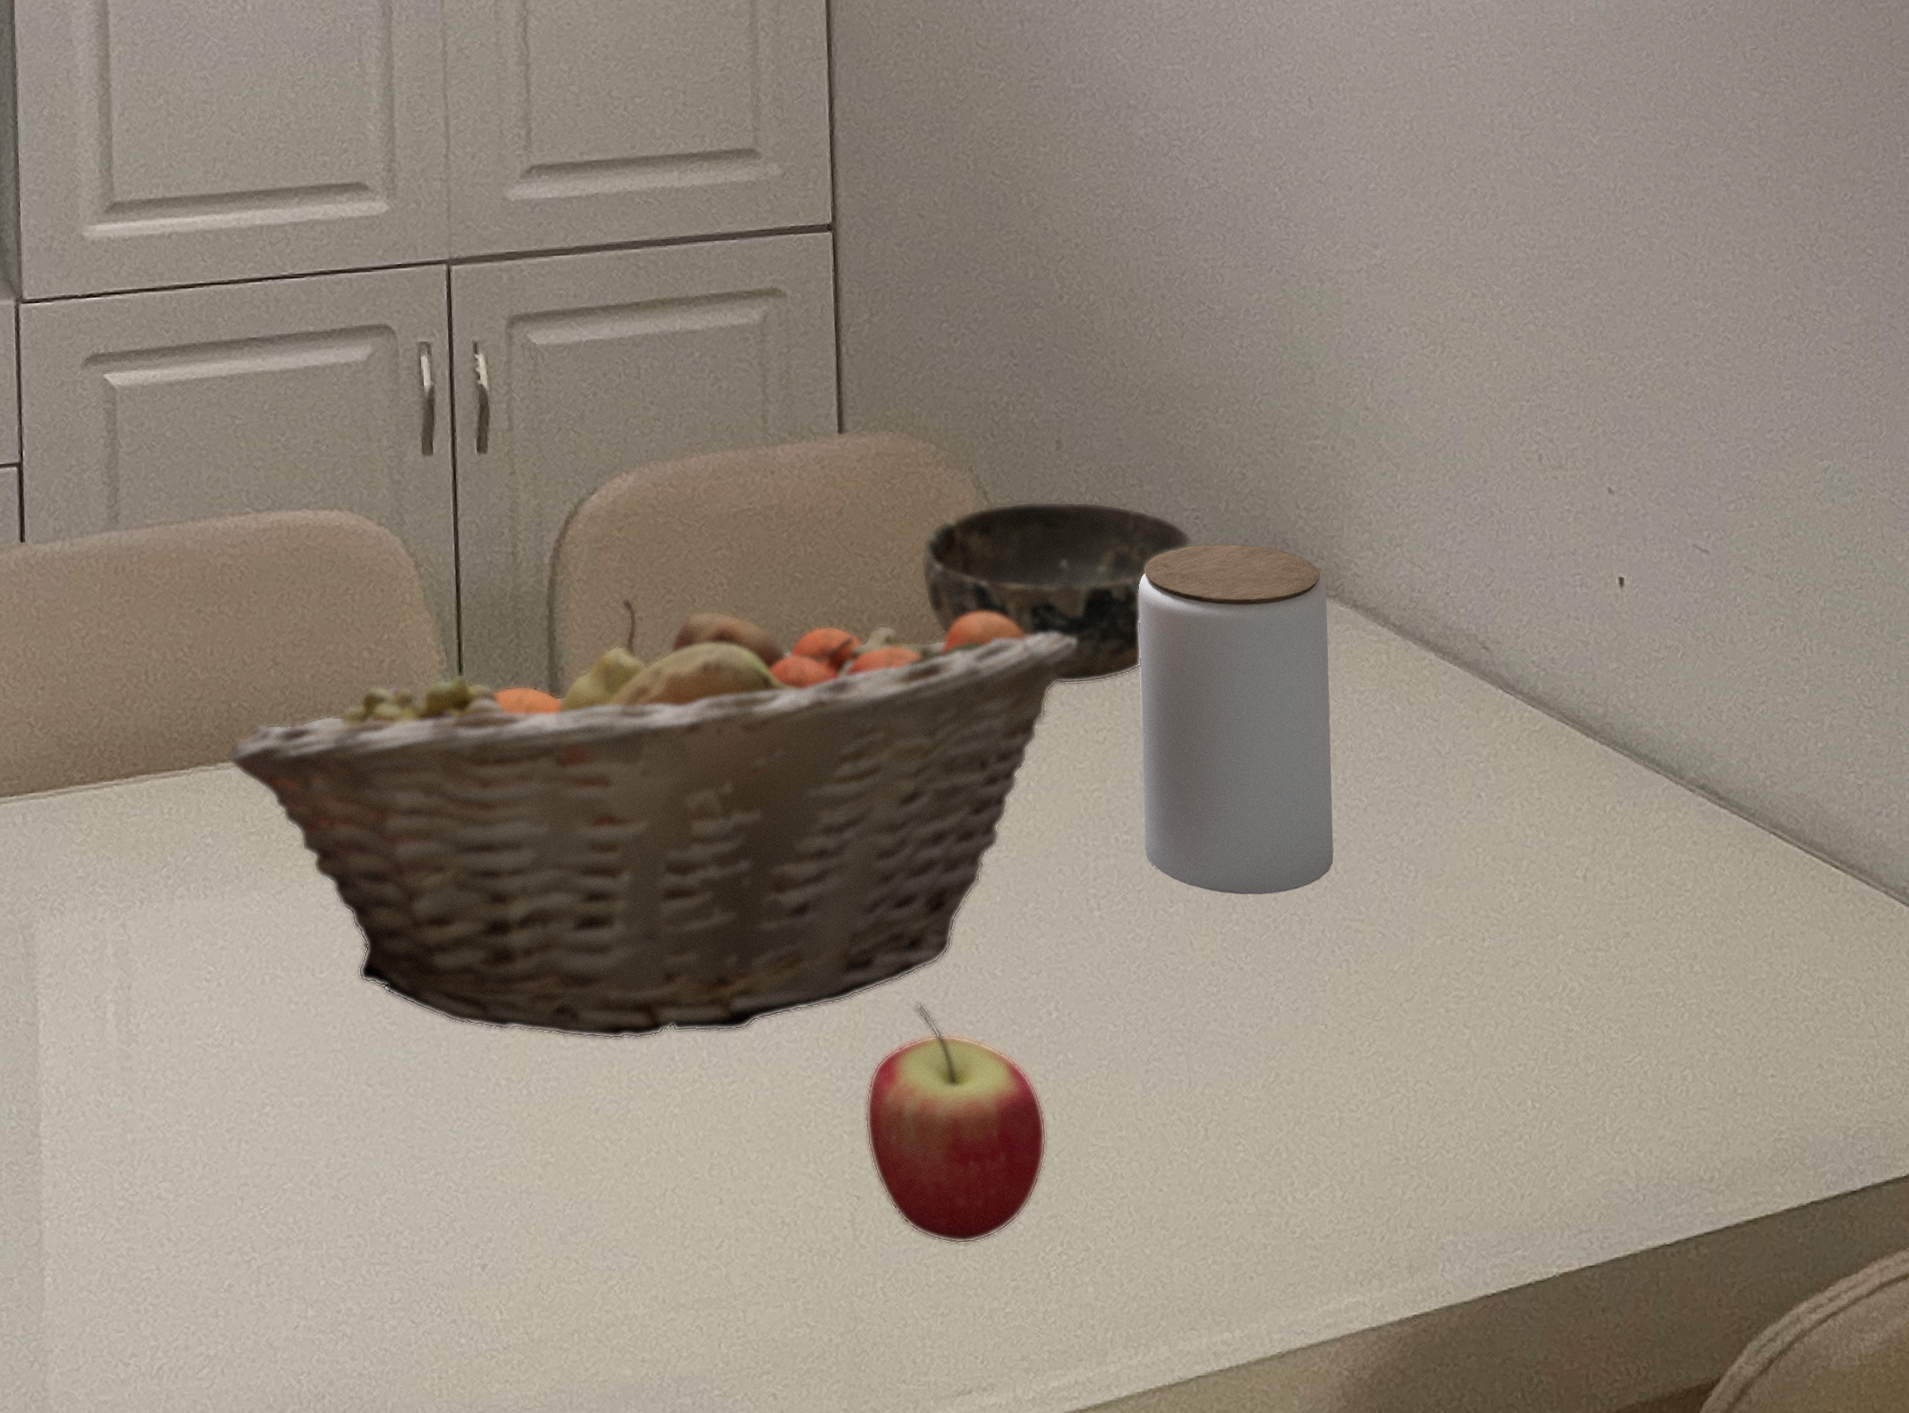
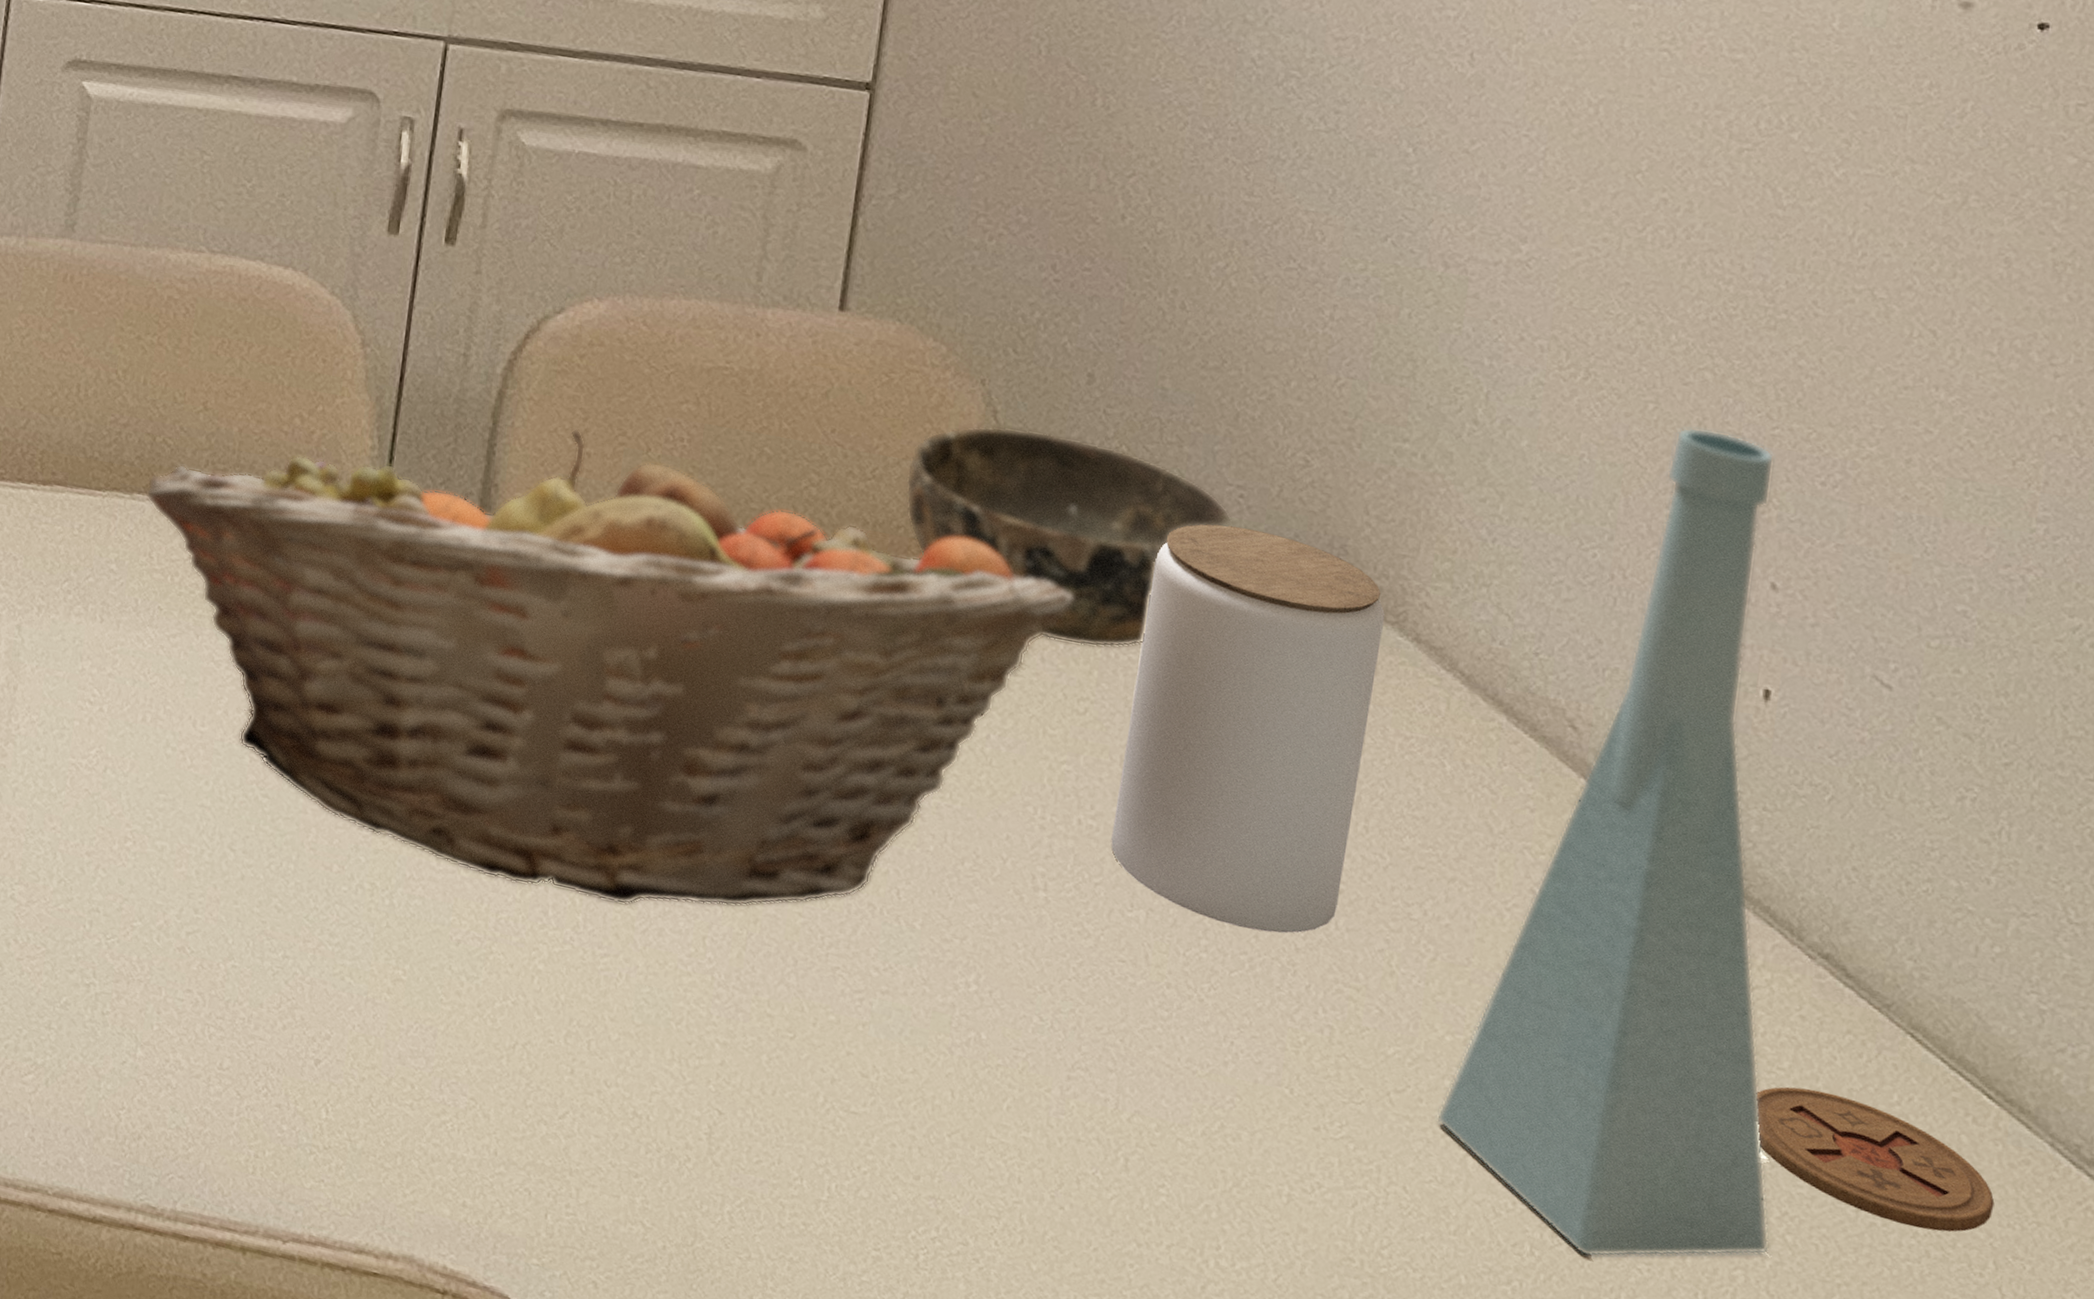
apple: present [864,1002,1047,1245] -> none [739,931,943,1199]
vase: none [1441,372,1705,1096] -> present [1436,427,1775,1258]
coaster: none [1673,899,1856,992] -> present [1756,1086,1995,1232]

